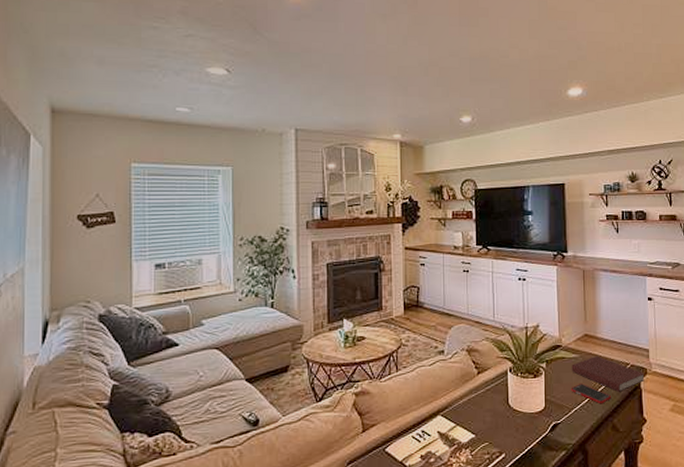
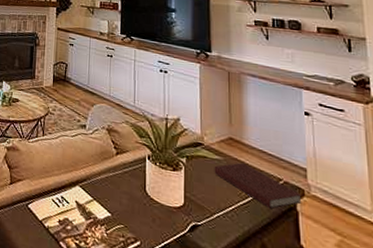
cell phone: present [570,383,612,404] -> none [213,188,261,217]

